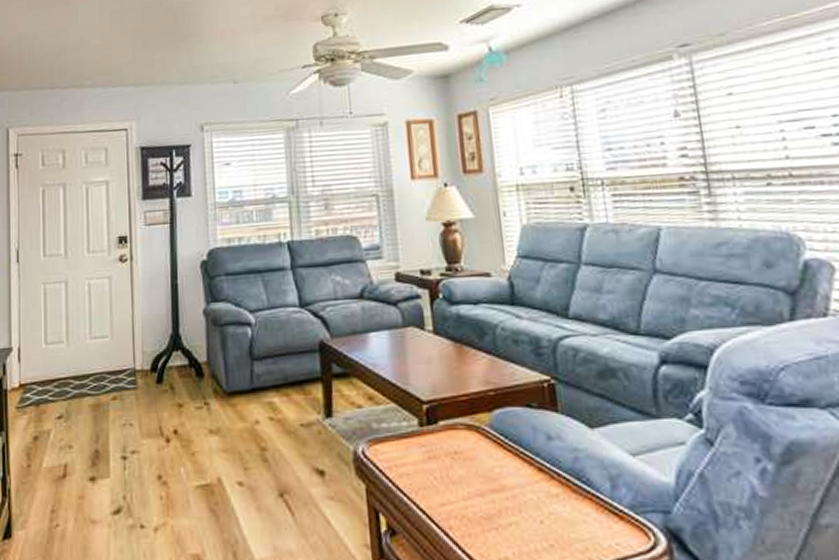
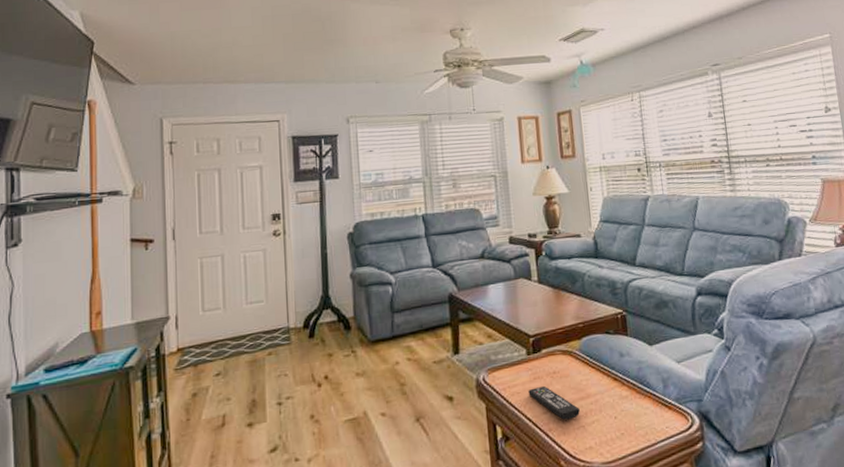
remote control: none [421,470,491,517] -> present [528,386,580,420]

